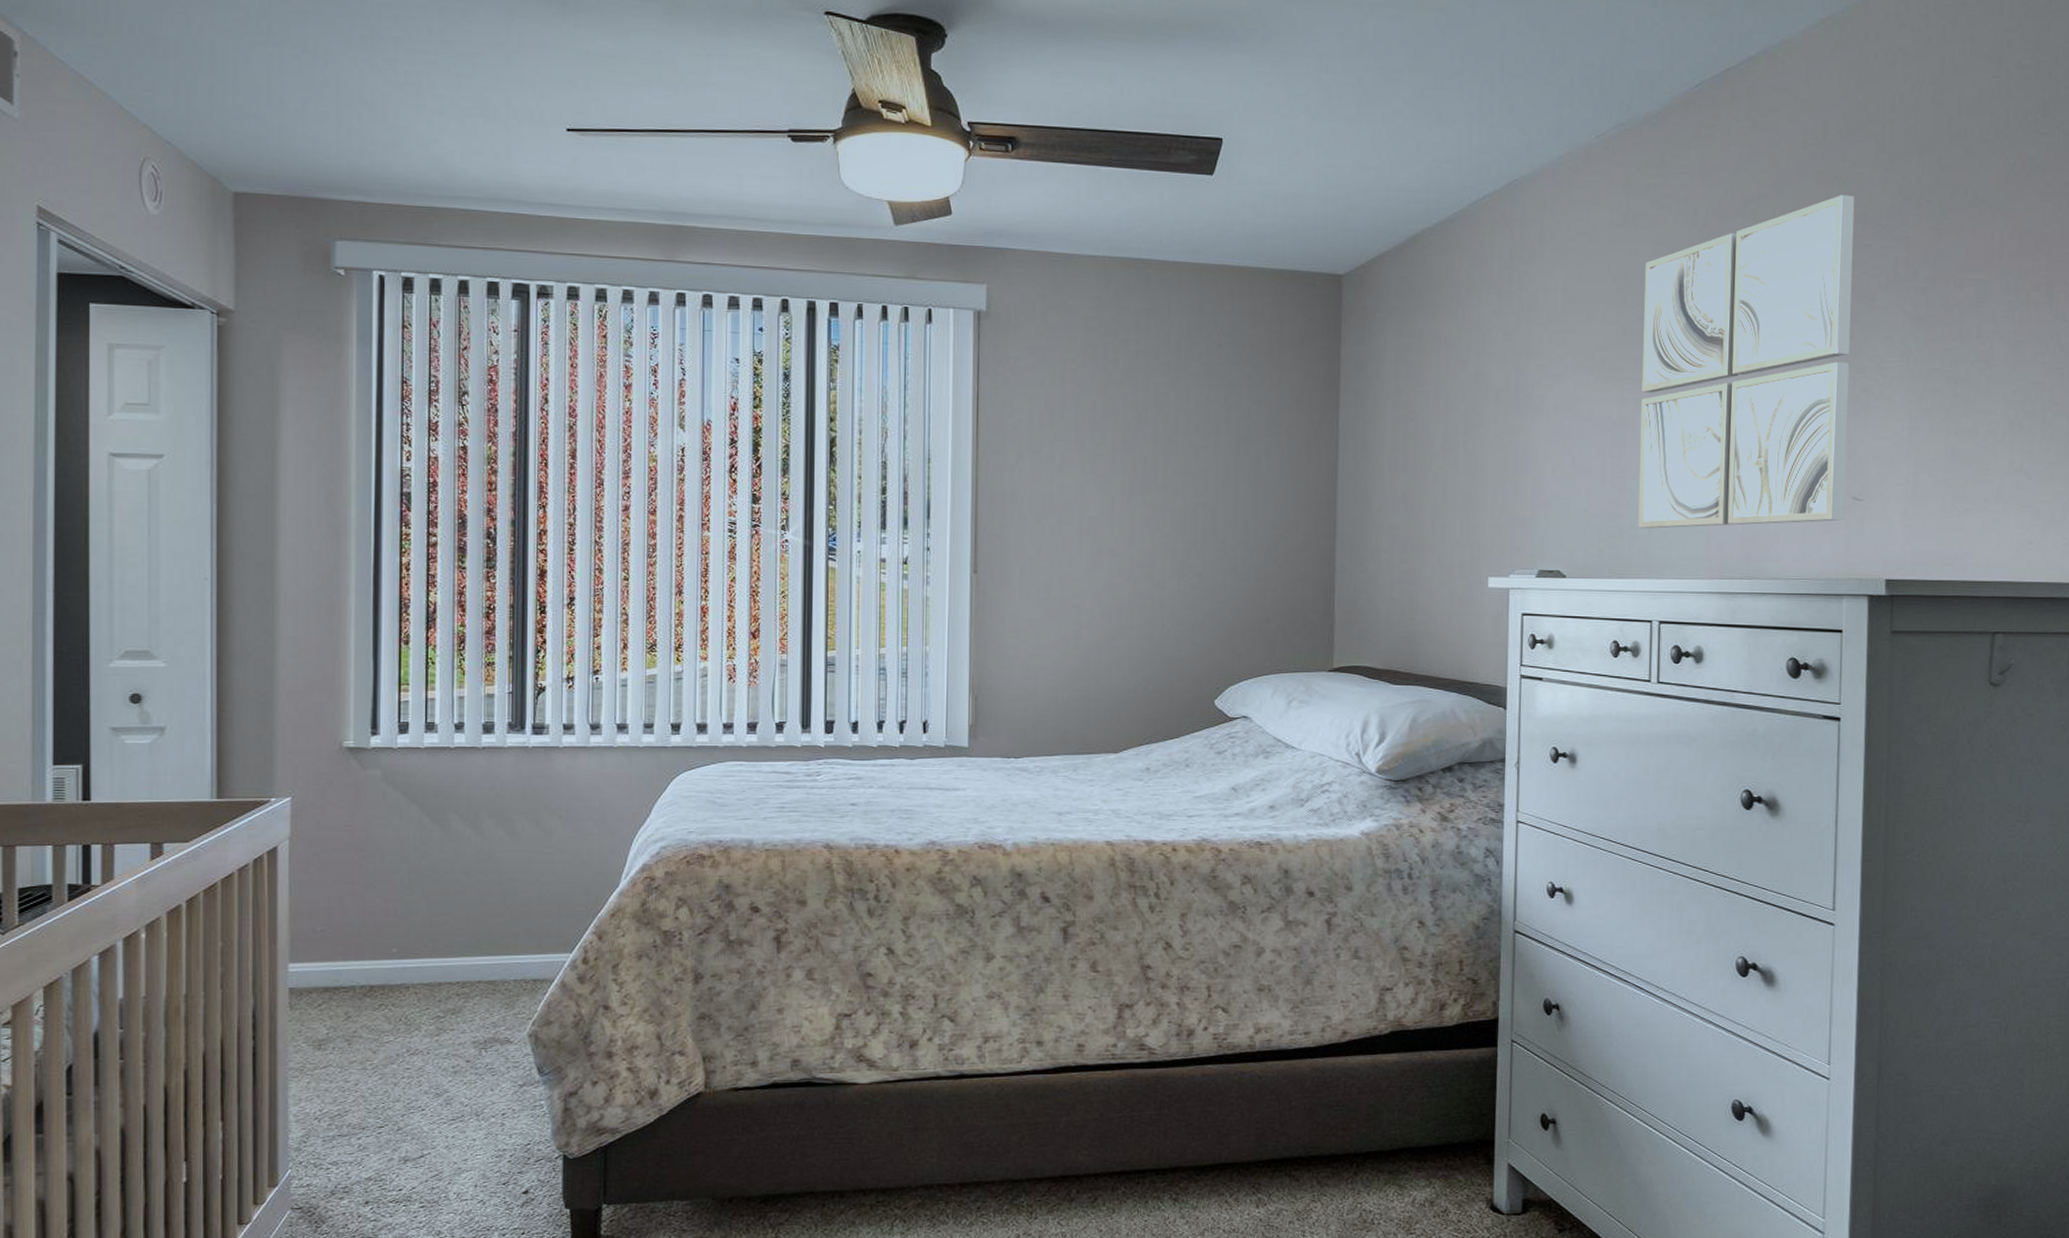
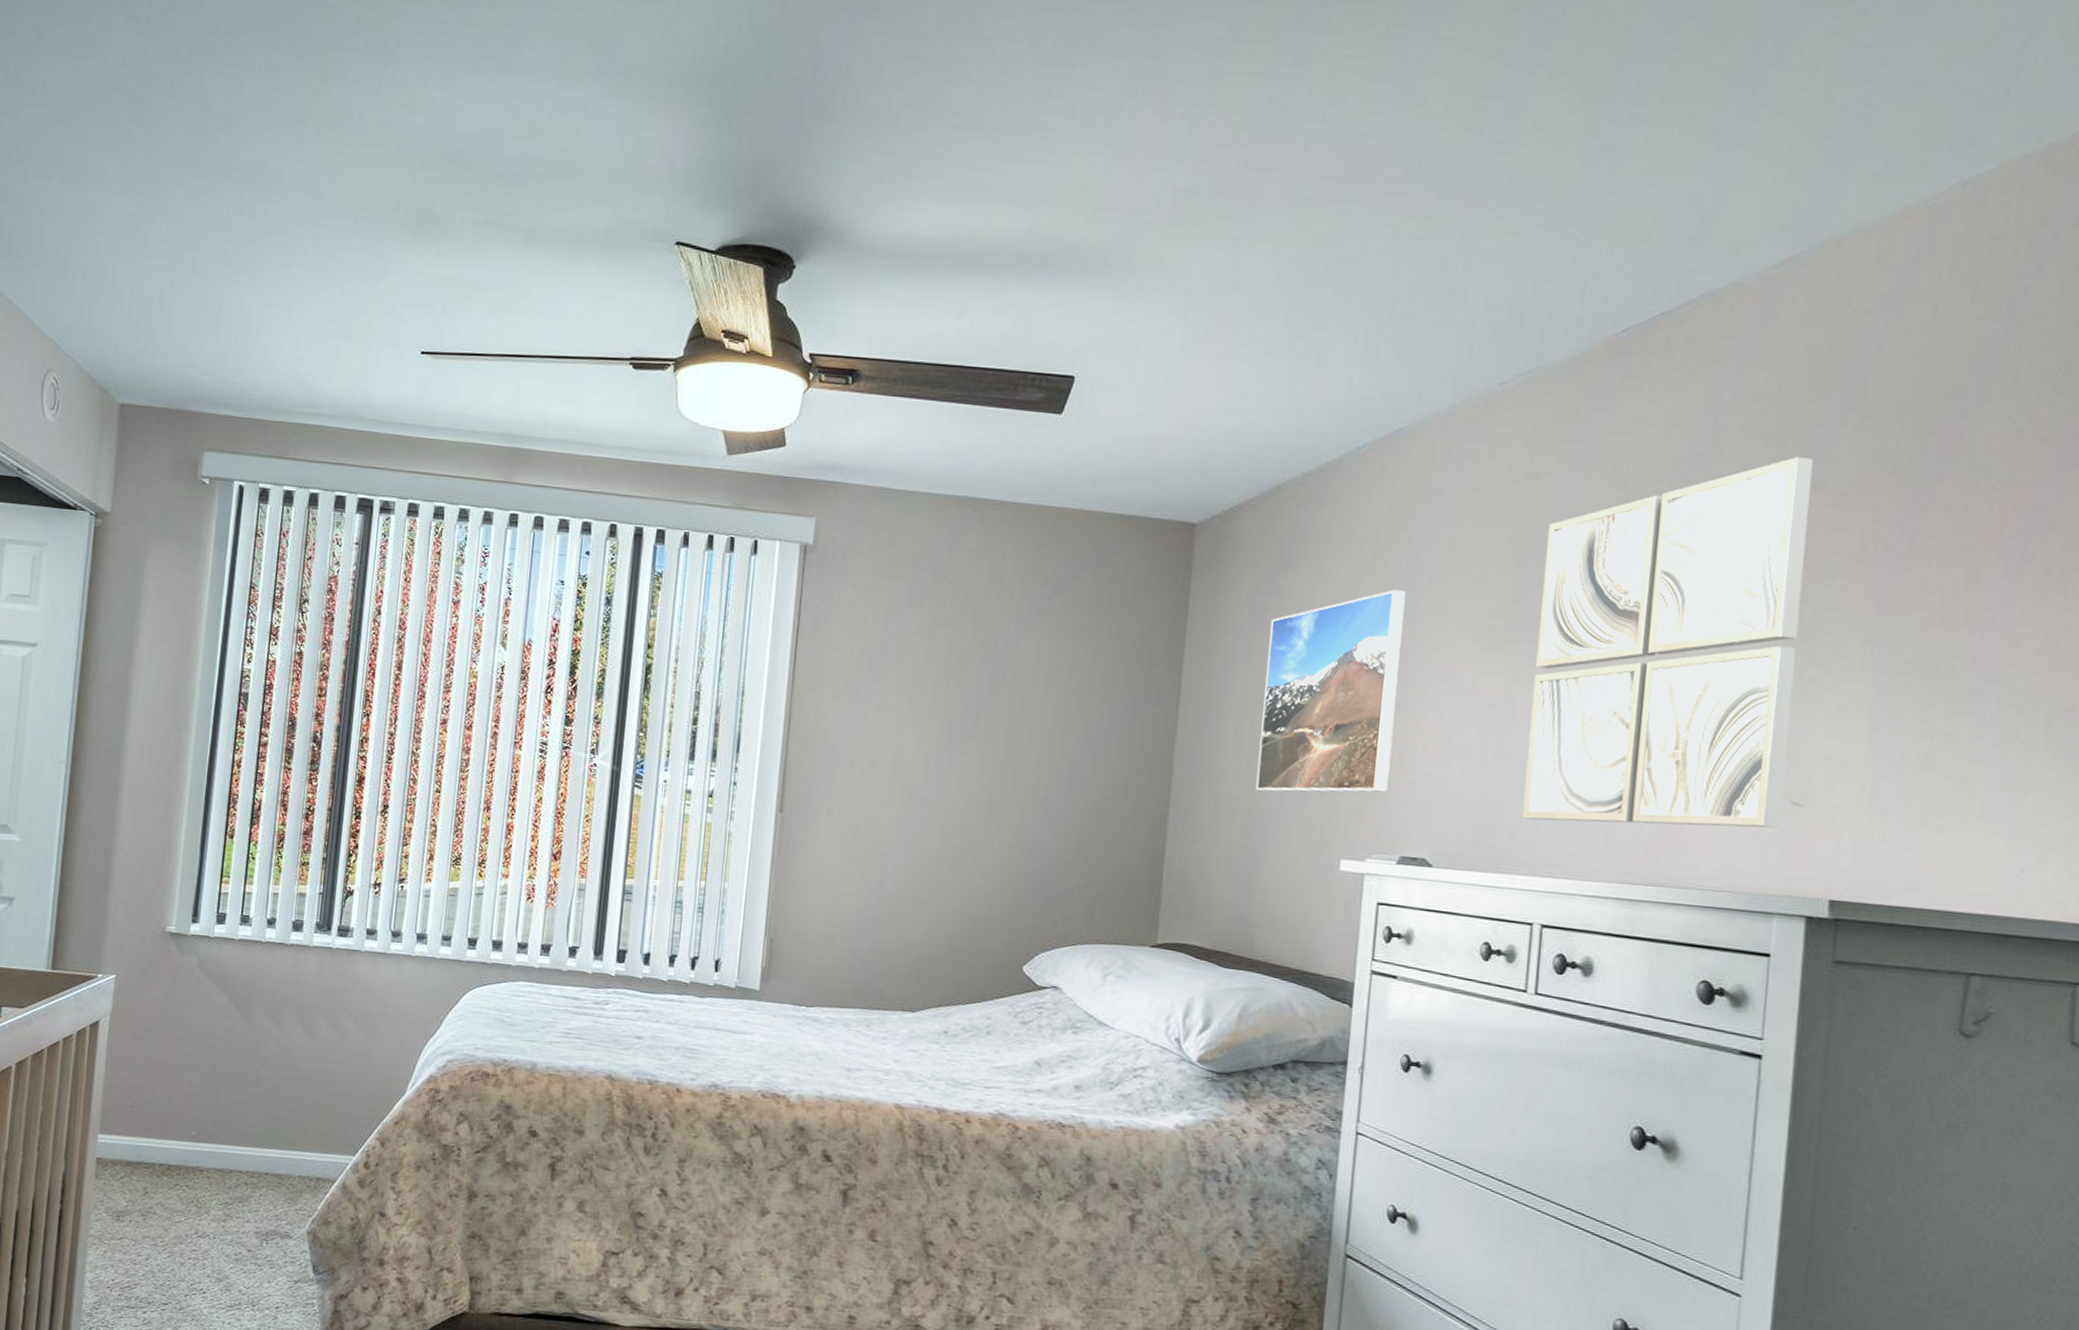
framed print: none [1411,328,1529,520] -> present [1255,589,1406,793]

